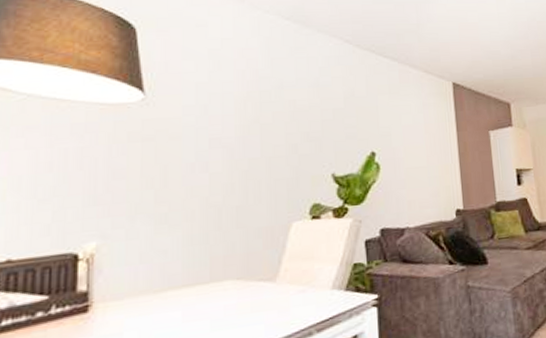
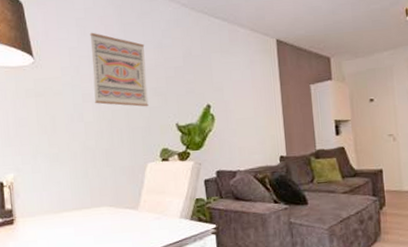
wall art: none [225,66,298,155] -> present [90,32,149,107]

